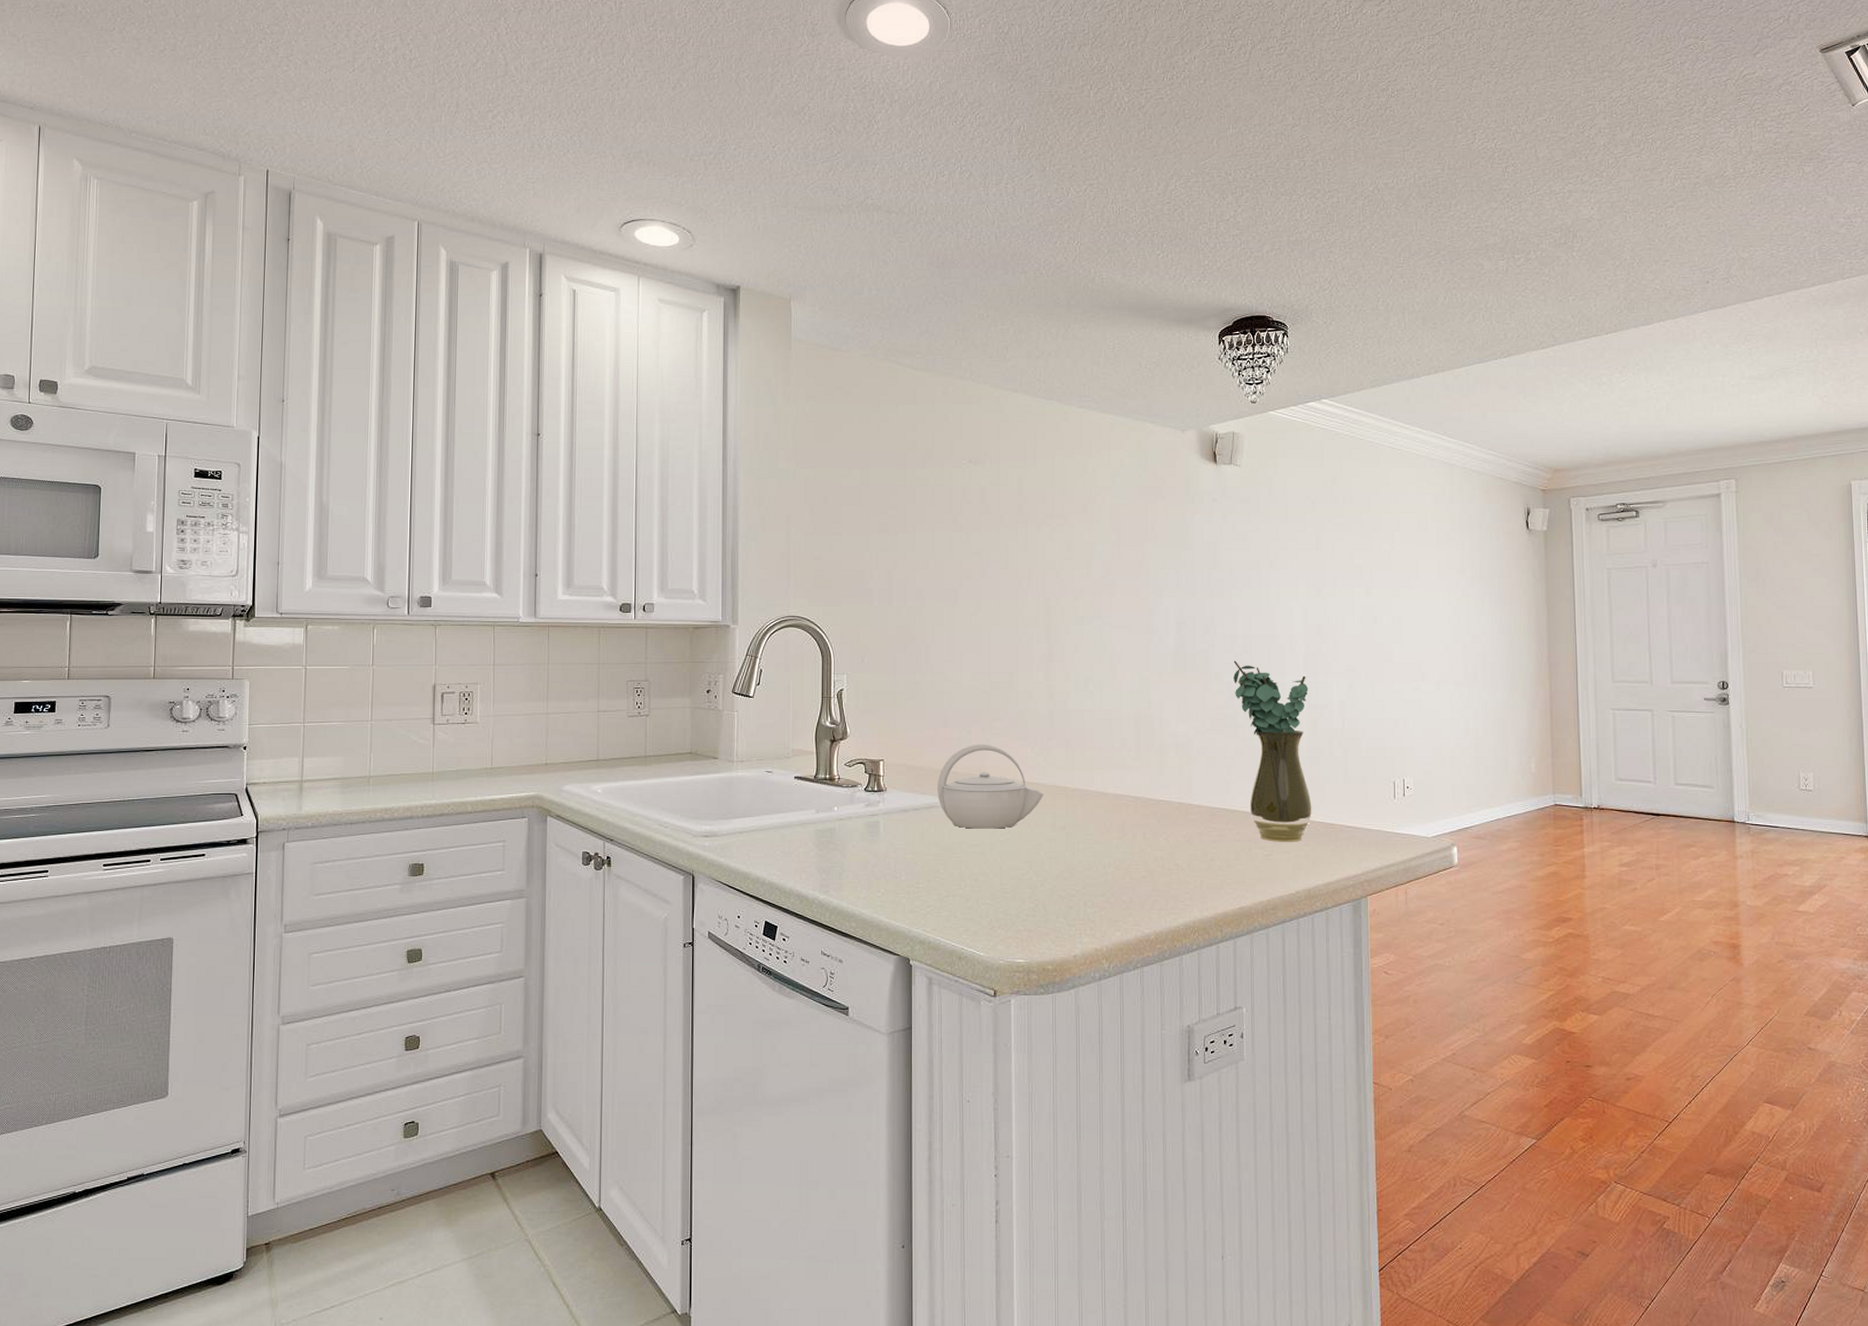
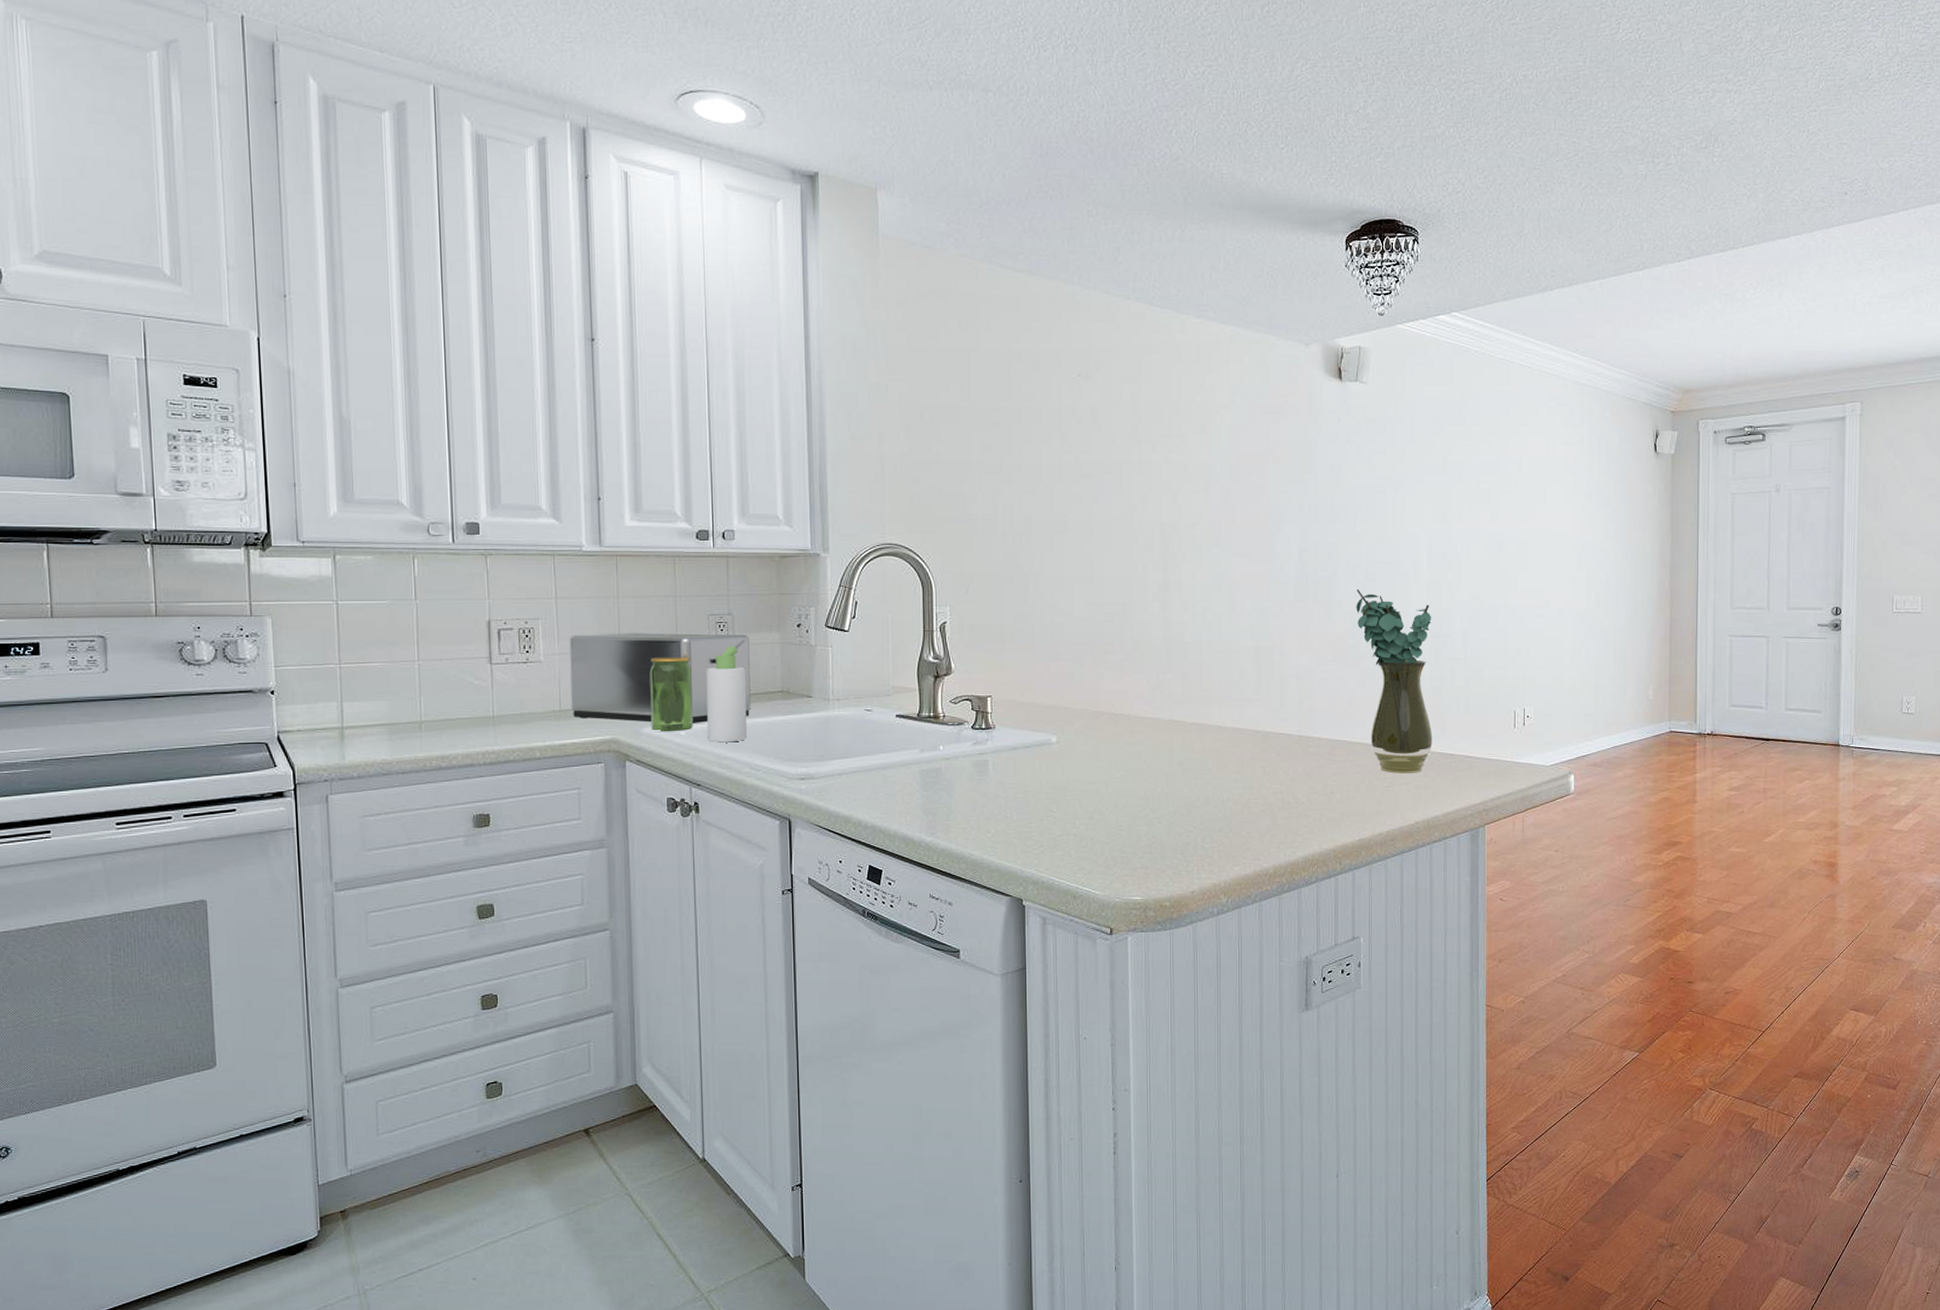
toaster: none [502,697,663,783] -> present [569,633,751,724]
jar: none [572,719,610,790] -> present [650,656,693,732]
bottle: none [622,704,659,800] -> present [706,639,748,743]
teapot: present [937,744,1044,829] -> none [1049,678,1161,766]

